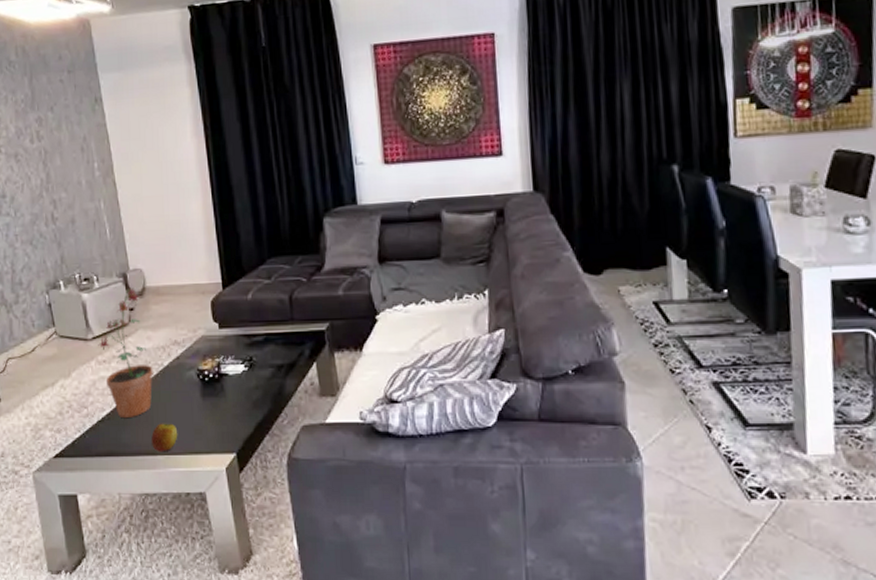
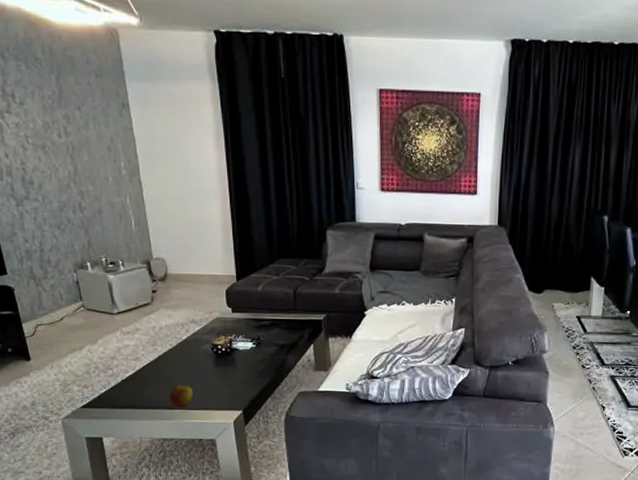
potted plant: present [98,289,153,419] -> none [123,274,173,380]

